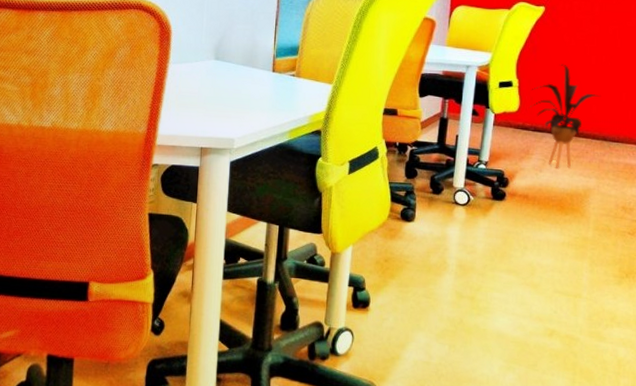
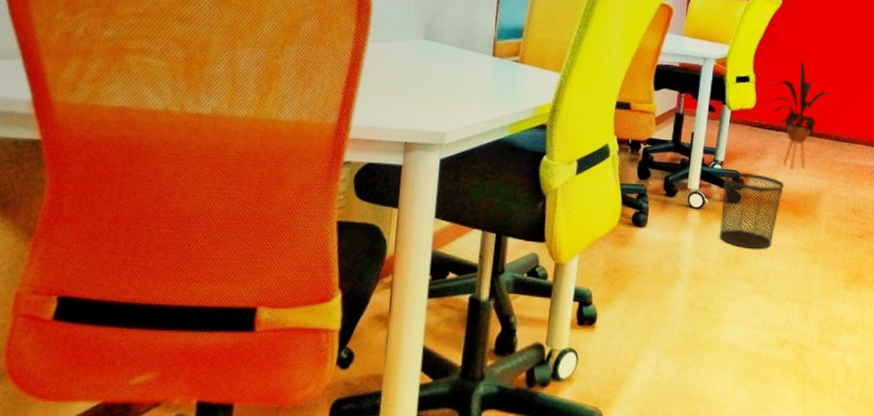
waste bin: none [485,171,551,244] -> present [719,172,785,249]

